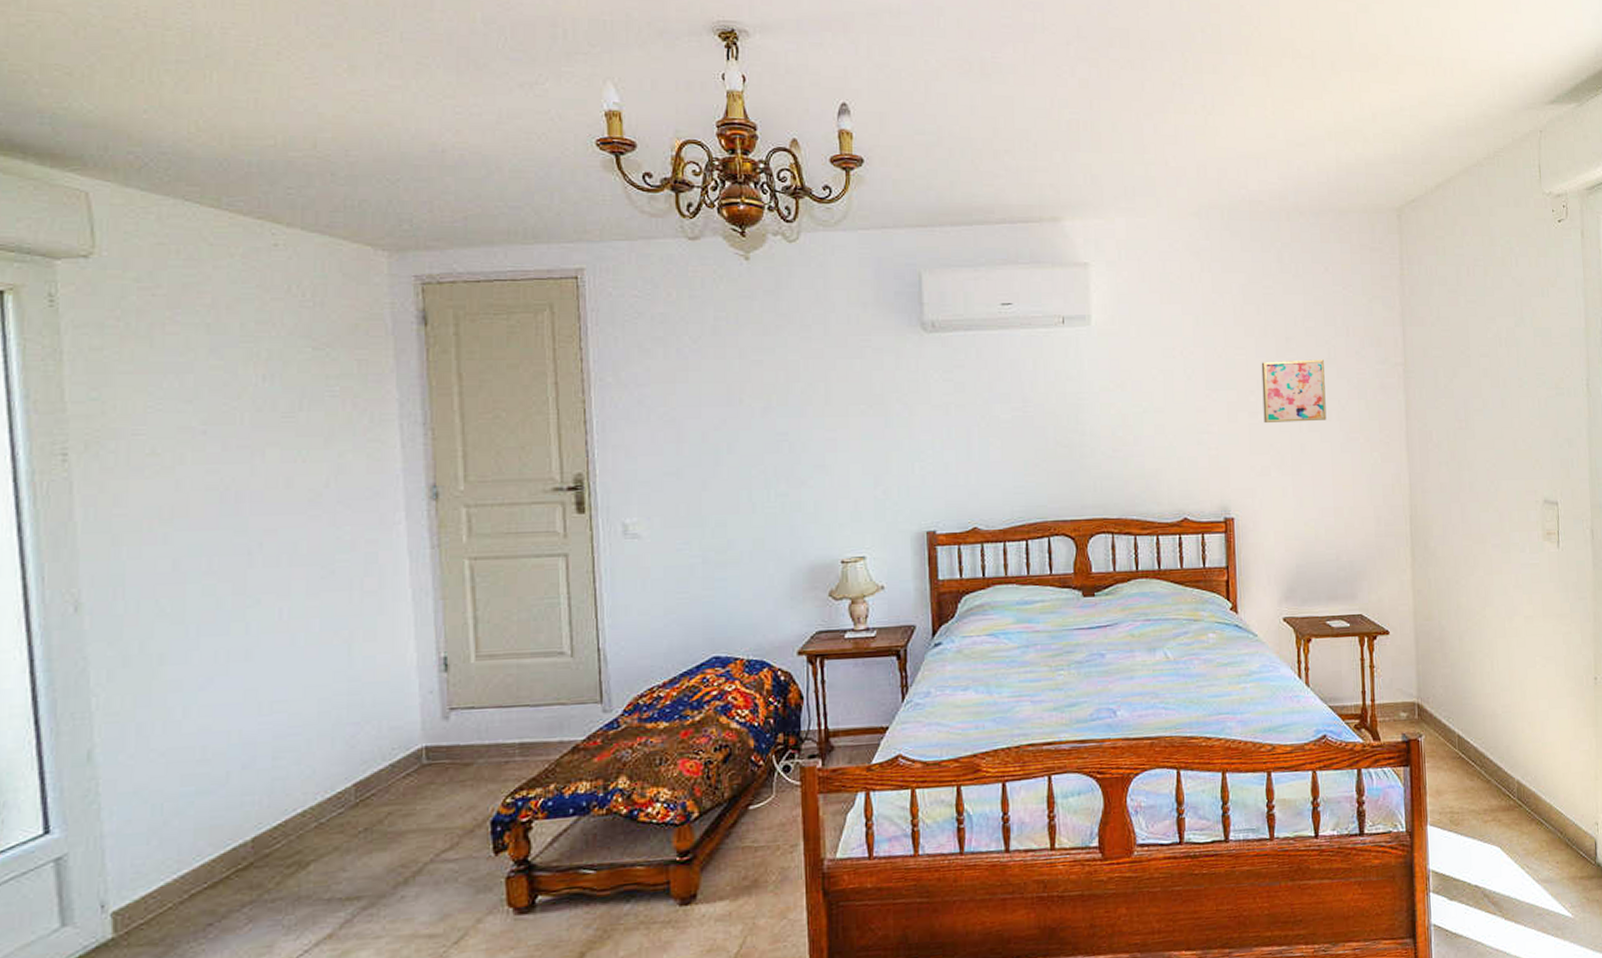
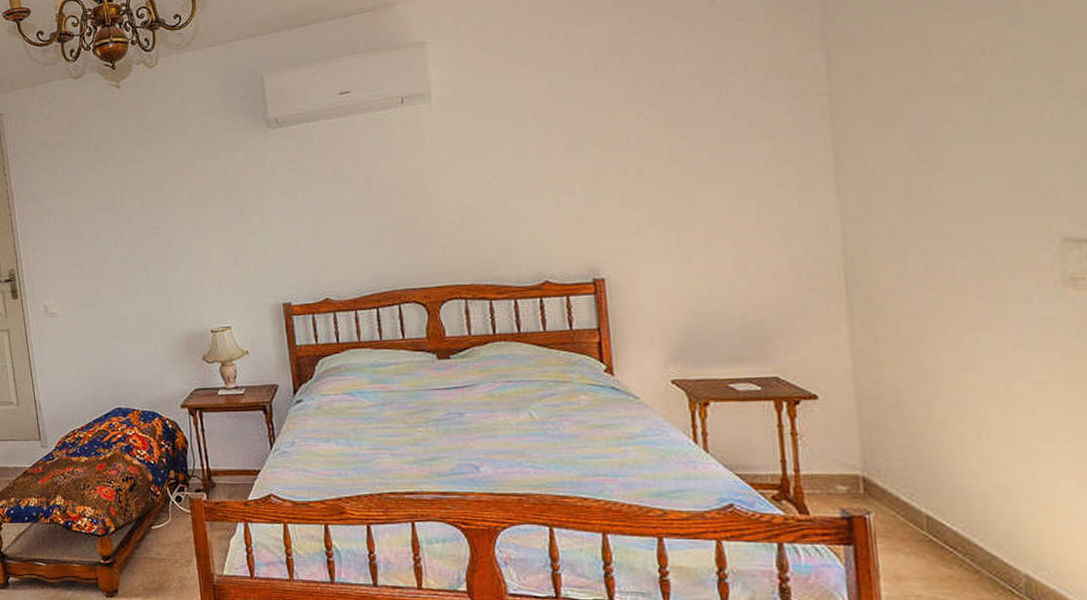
wall art: present [1261,359,1327,424] -> none [631,102,720,179]

